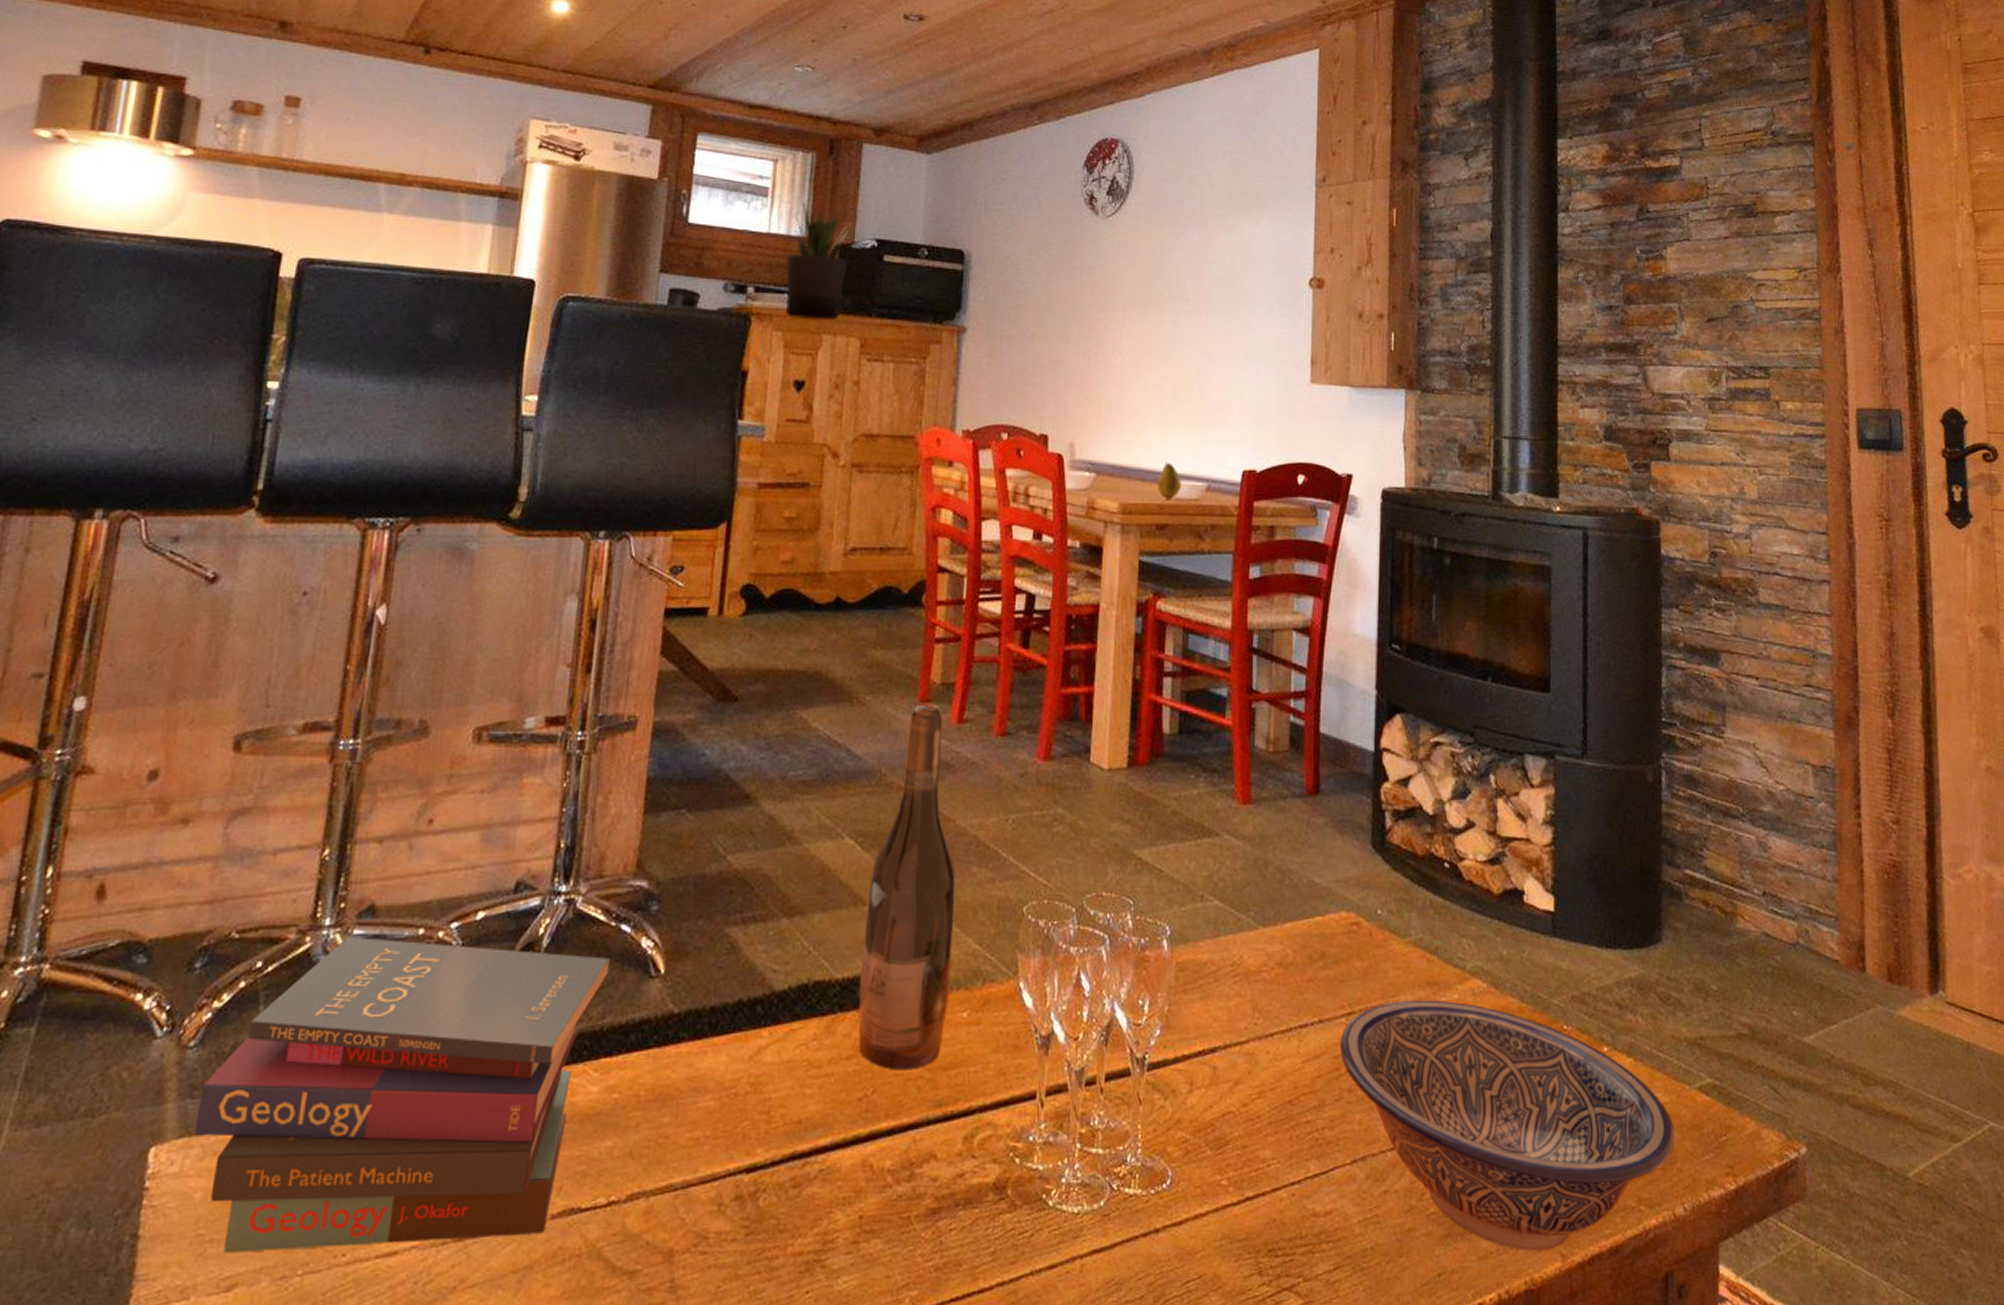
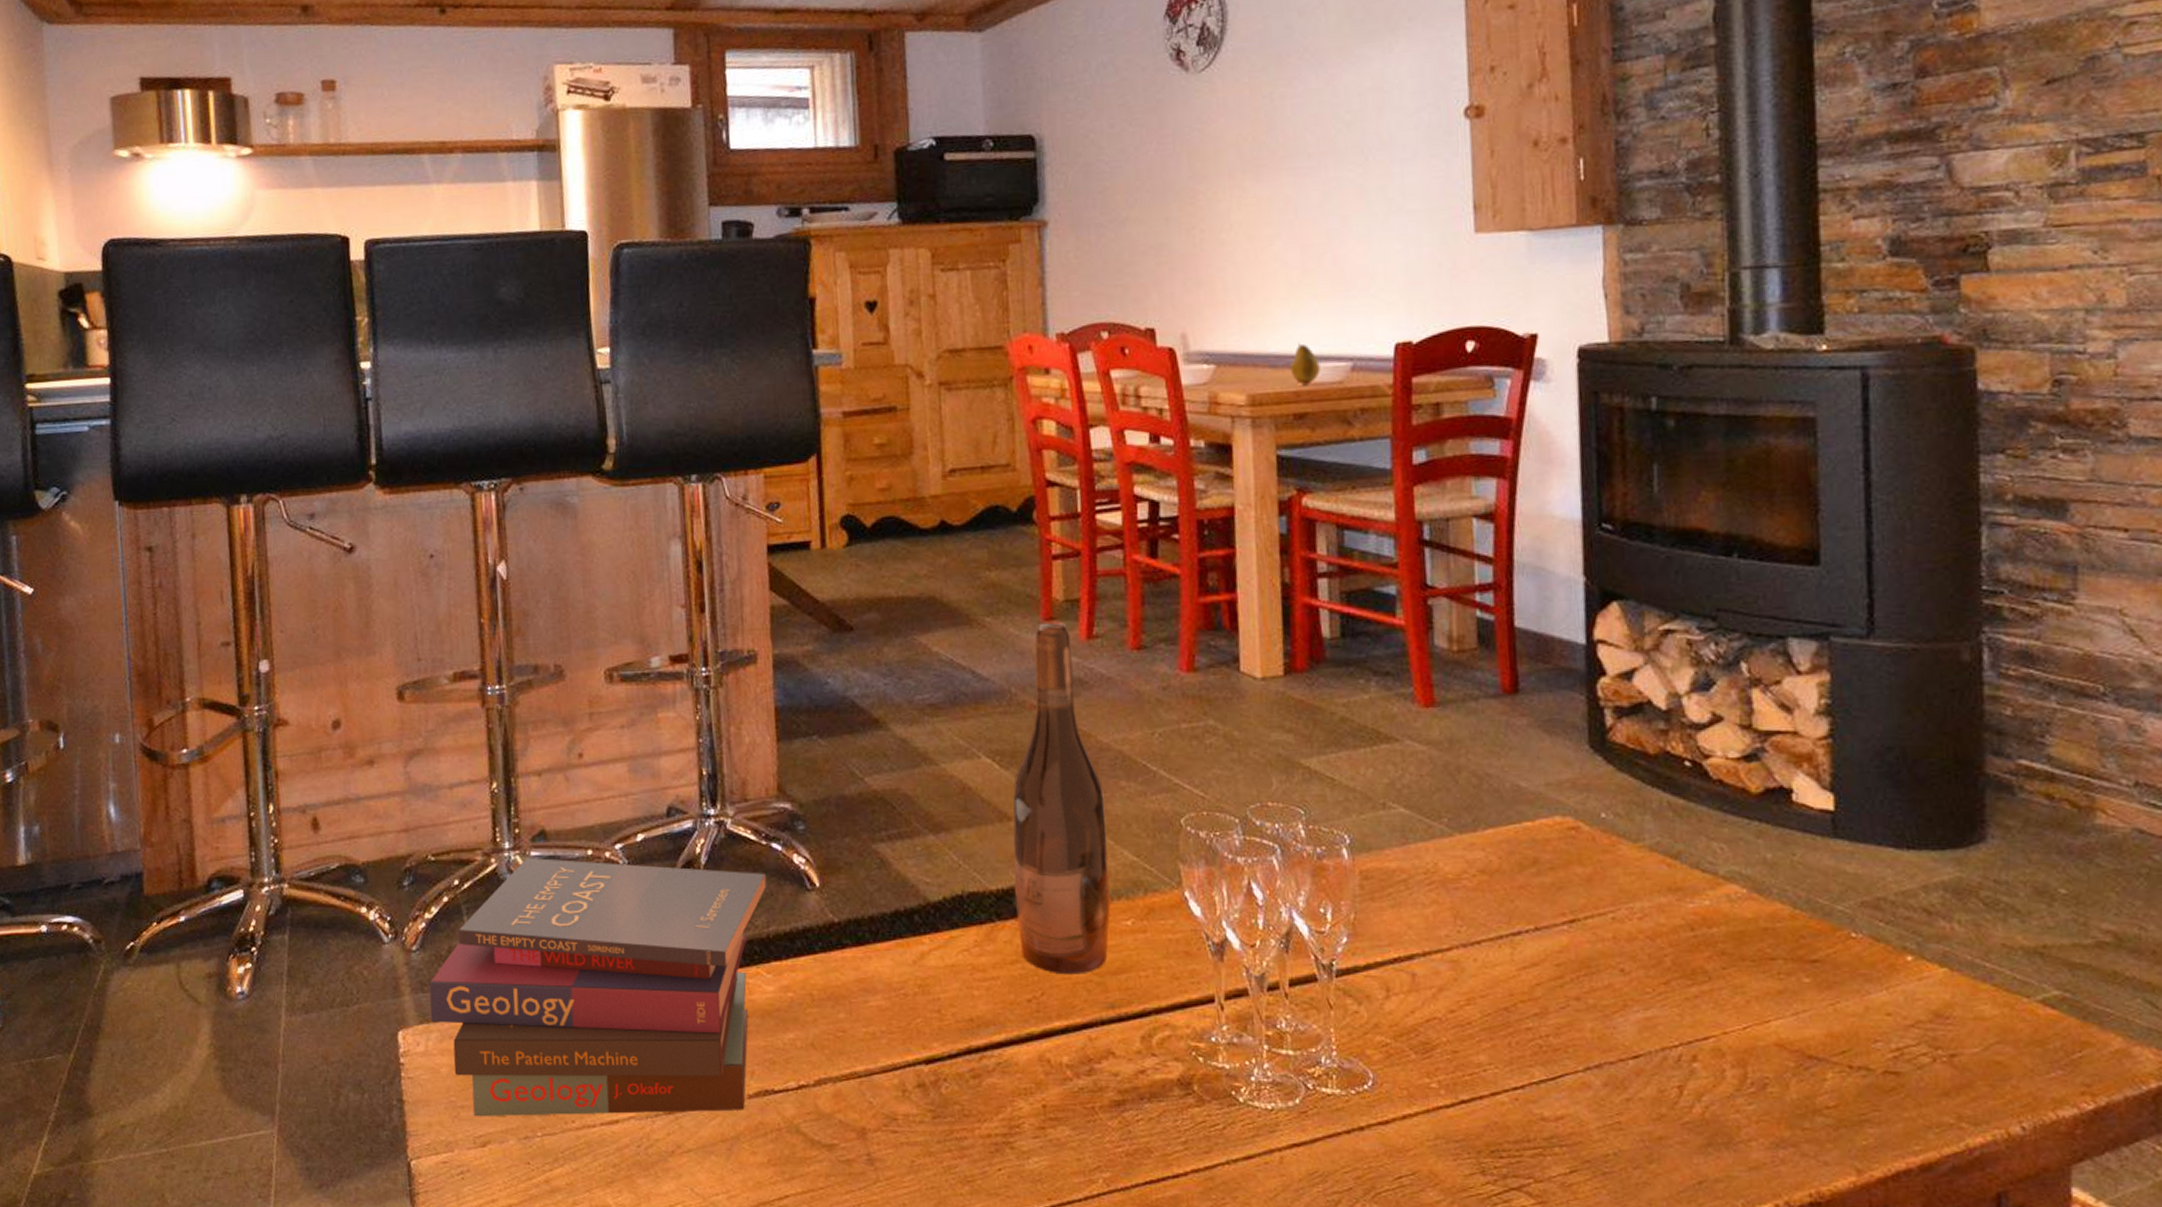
planter: present [785,203,851,320] -> none [837,109,907,236]
decorative bowl: present [1340,1000,1675,1251] -> none [1562,906,2008,1164]

